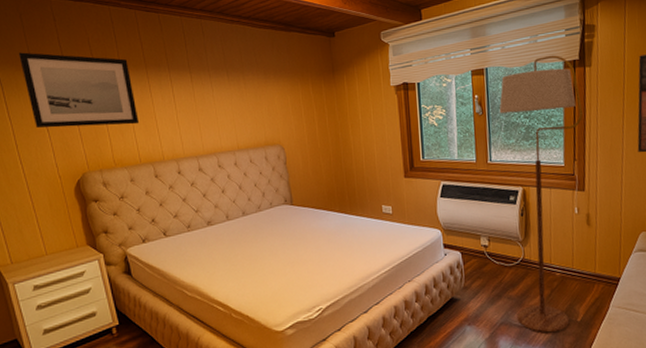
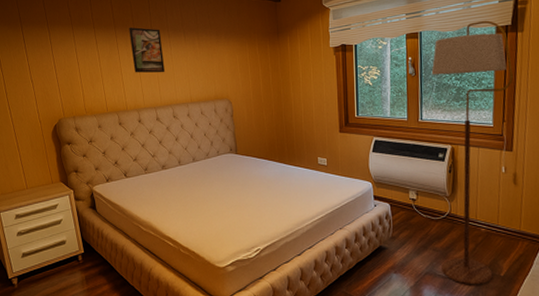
wall art: present [18,52,140,128] -> none [10,13,108,79]
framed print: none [163,67,207,118] -> present [129,27,165,73]

